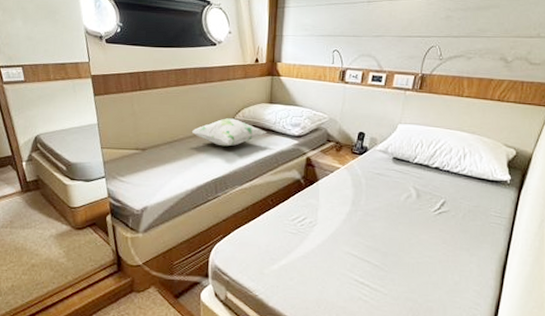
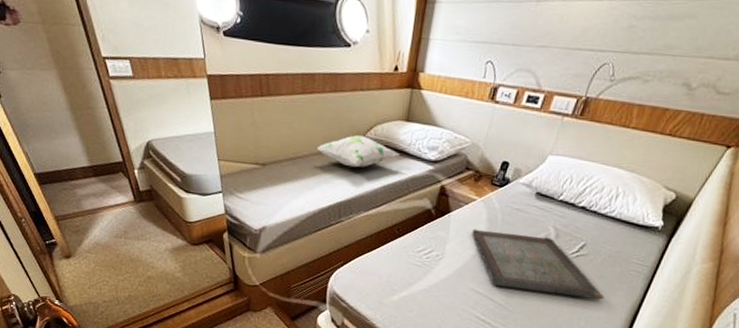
serving tray: none [340,194,472,253] -> present [472,229,605,300]

